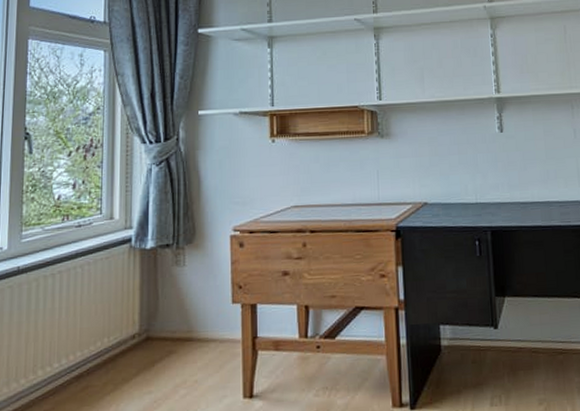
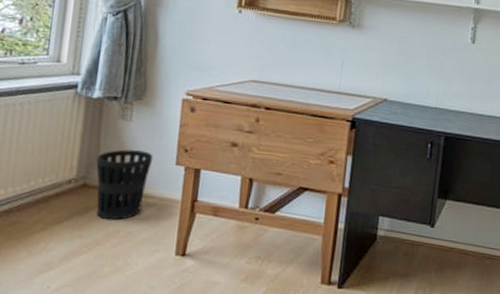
wastebasket: none [156,294,210,371] -> present [96,149,153,220]

